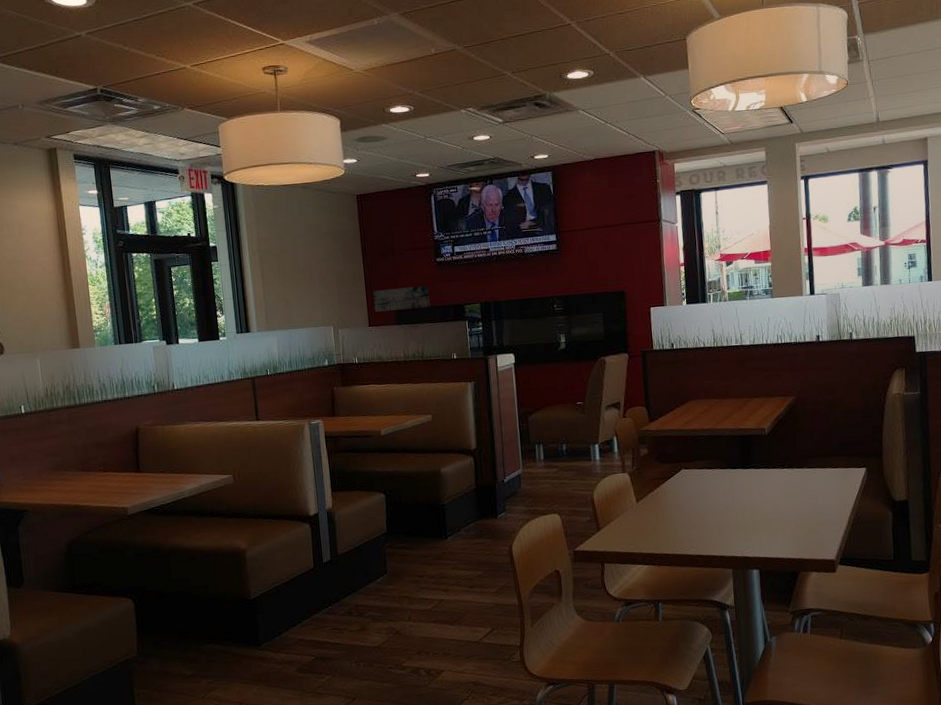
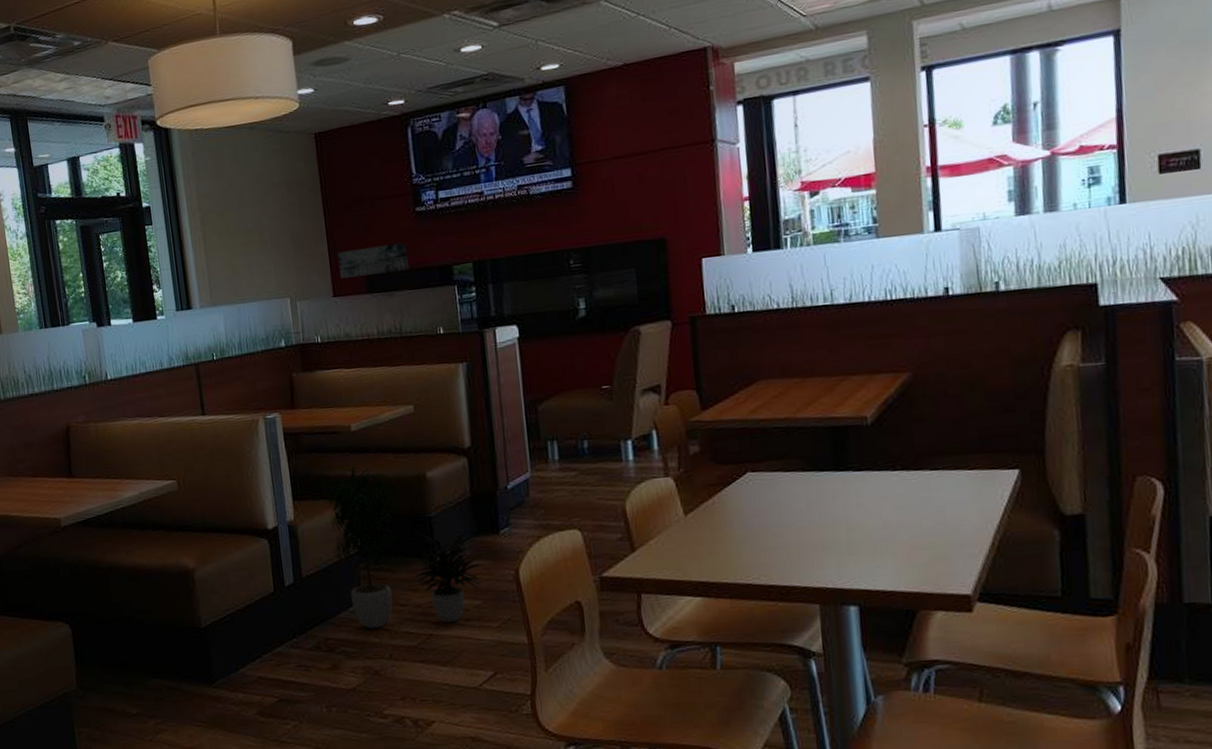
potted plant: none [358,462,483,597] -> present [324,465,482,629]

